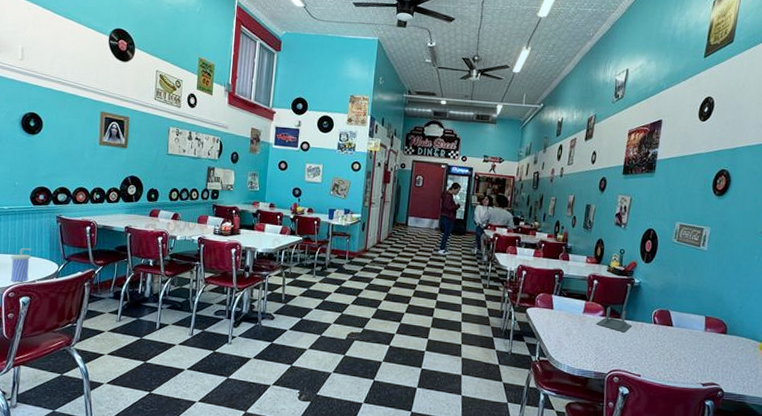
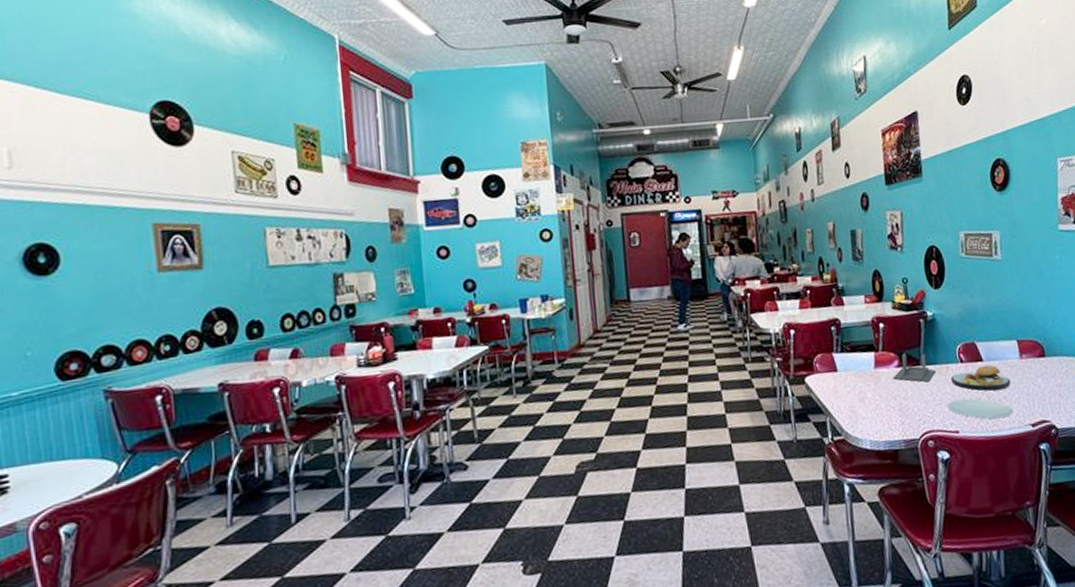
beverage cup: present [11,248,32,282] -> none [35,448,70,505]
plate: none [636,351,690,374] -> present [948,398,1014,420]
burger: none [643,329,693,351] -> present [950,363,1011,391]

